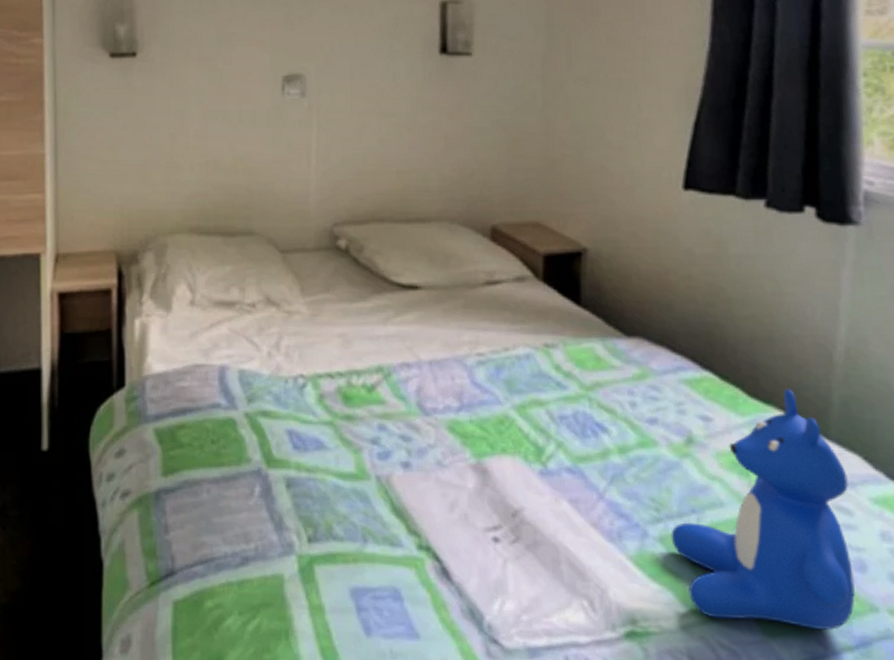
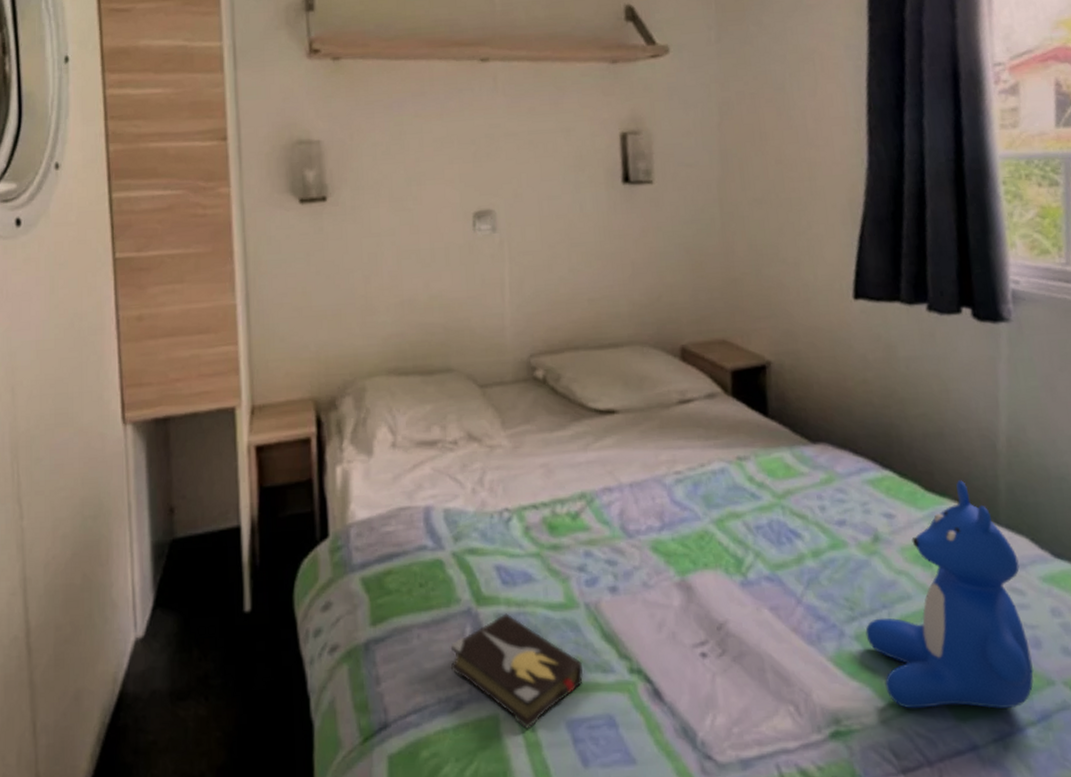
hardback book: none [238,477,371,592] -> present [450,613,584,729]

